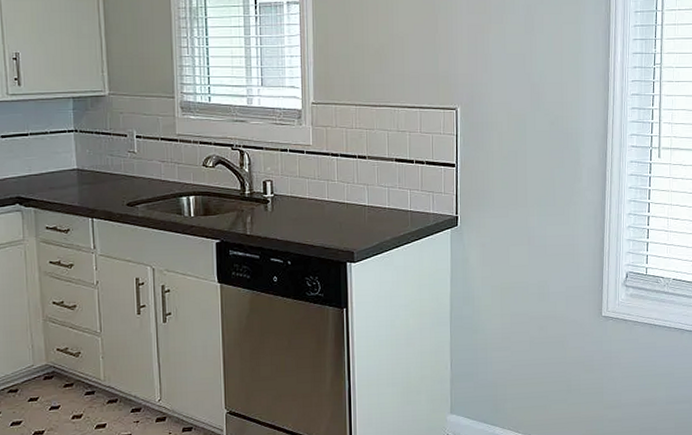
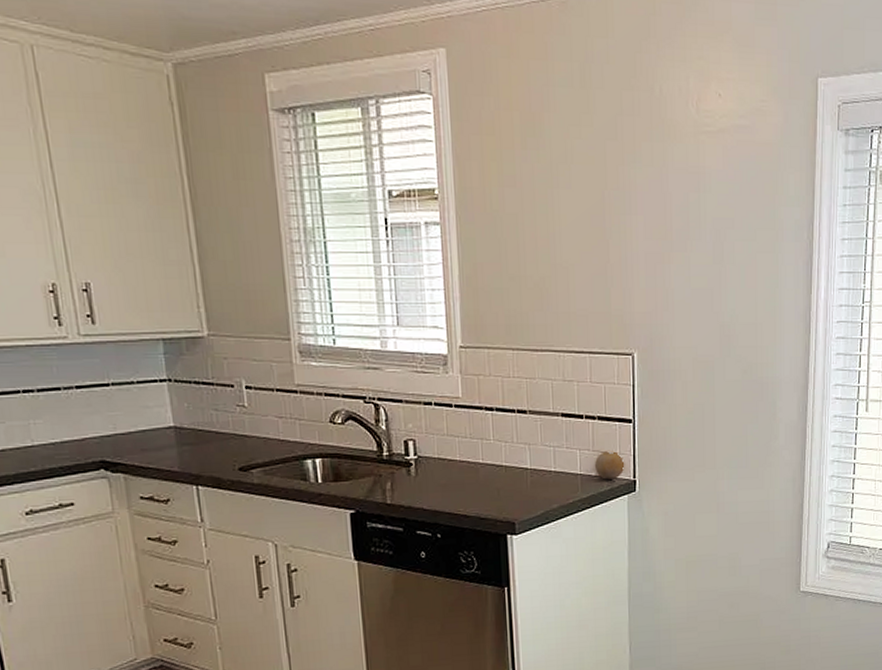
fruit: none [423,191,449,216] -> present [595,451,625,480]

